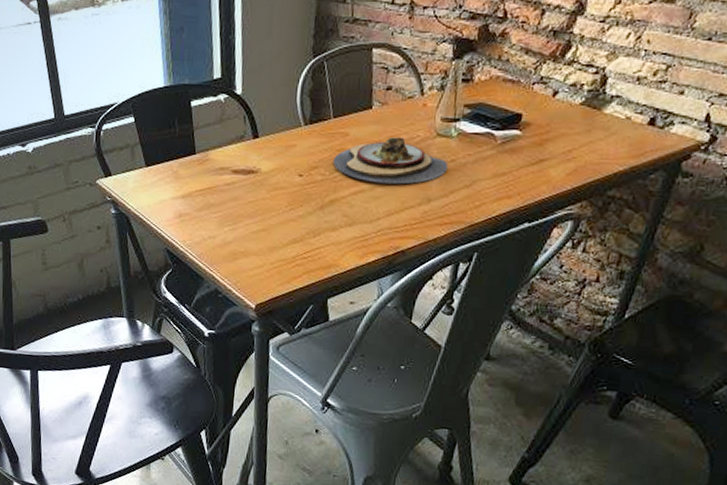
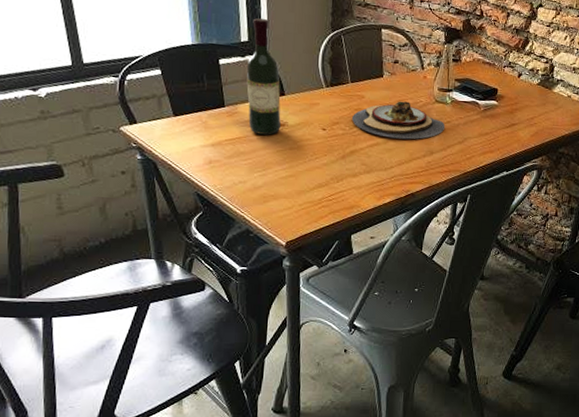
wine bottle: none [218,49,254,184] -> present [246,17,281,135]

